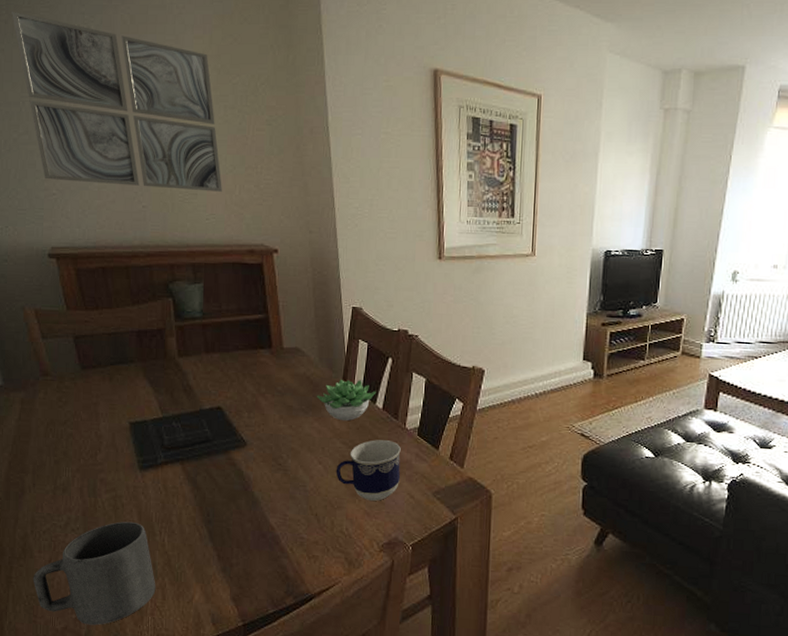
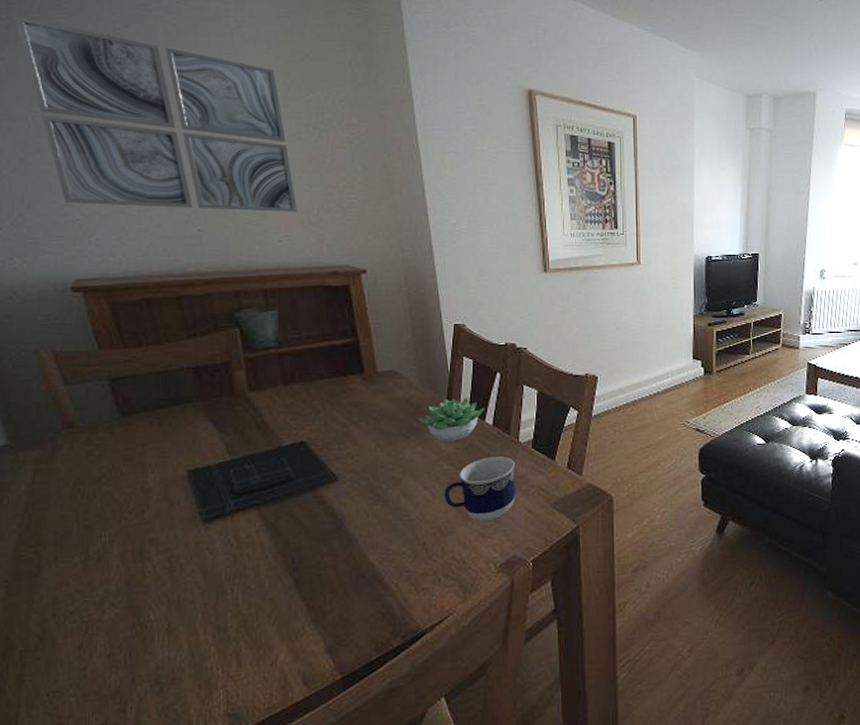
mug: present [33,521,156,626] -> none [56,583,228,715]

